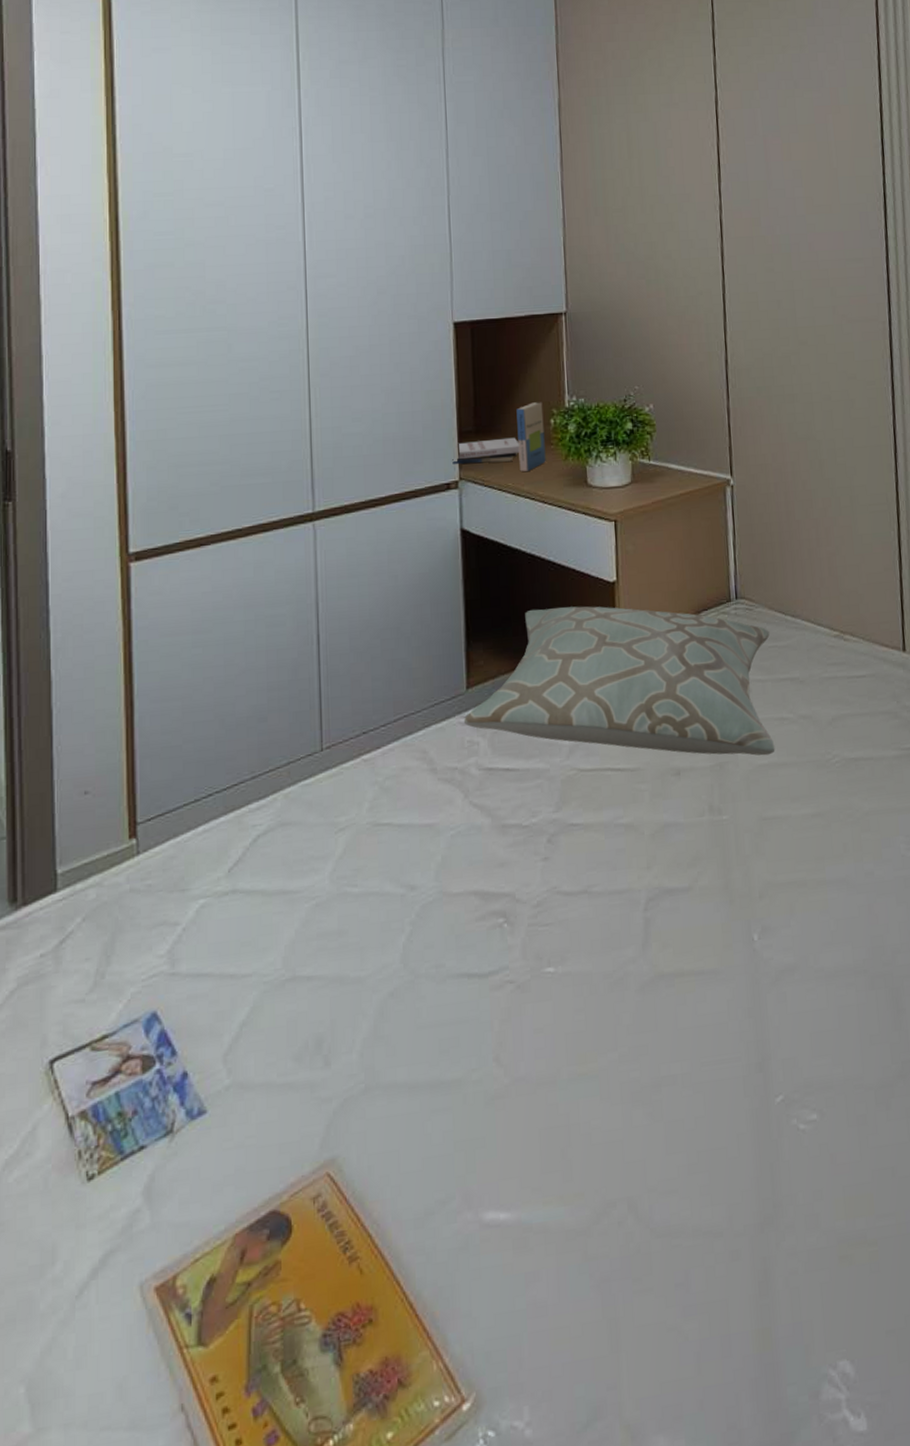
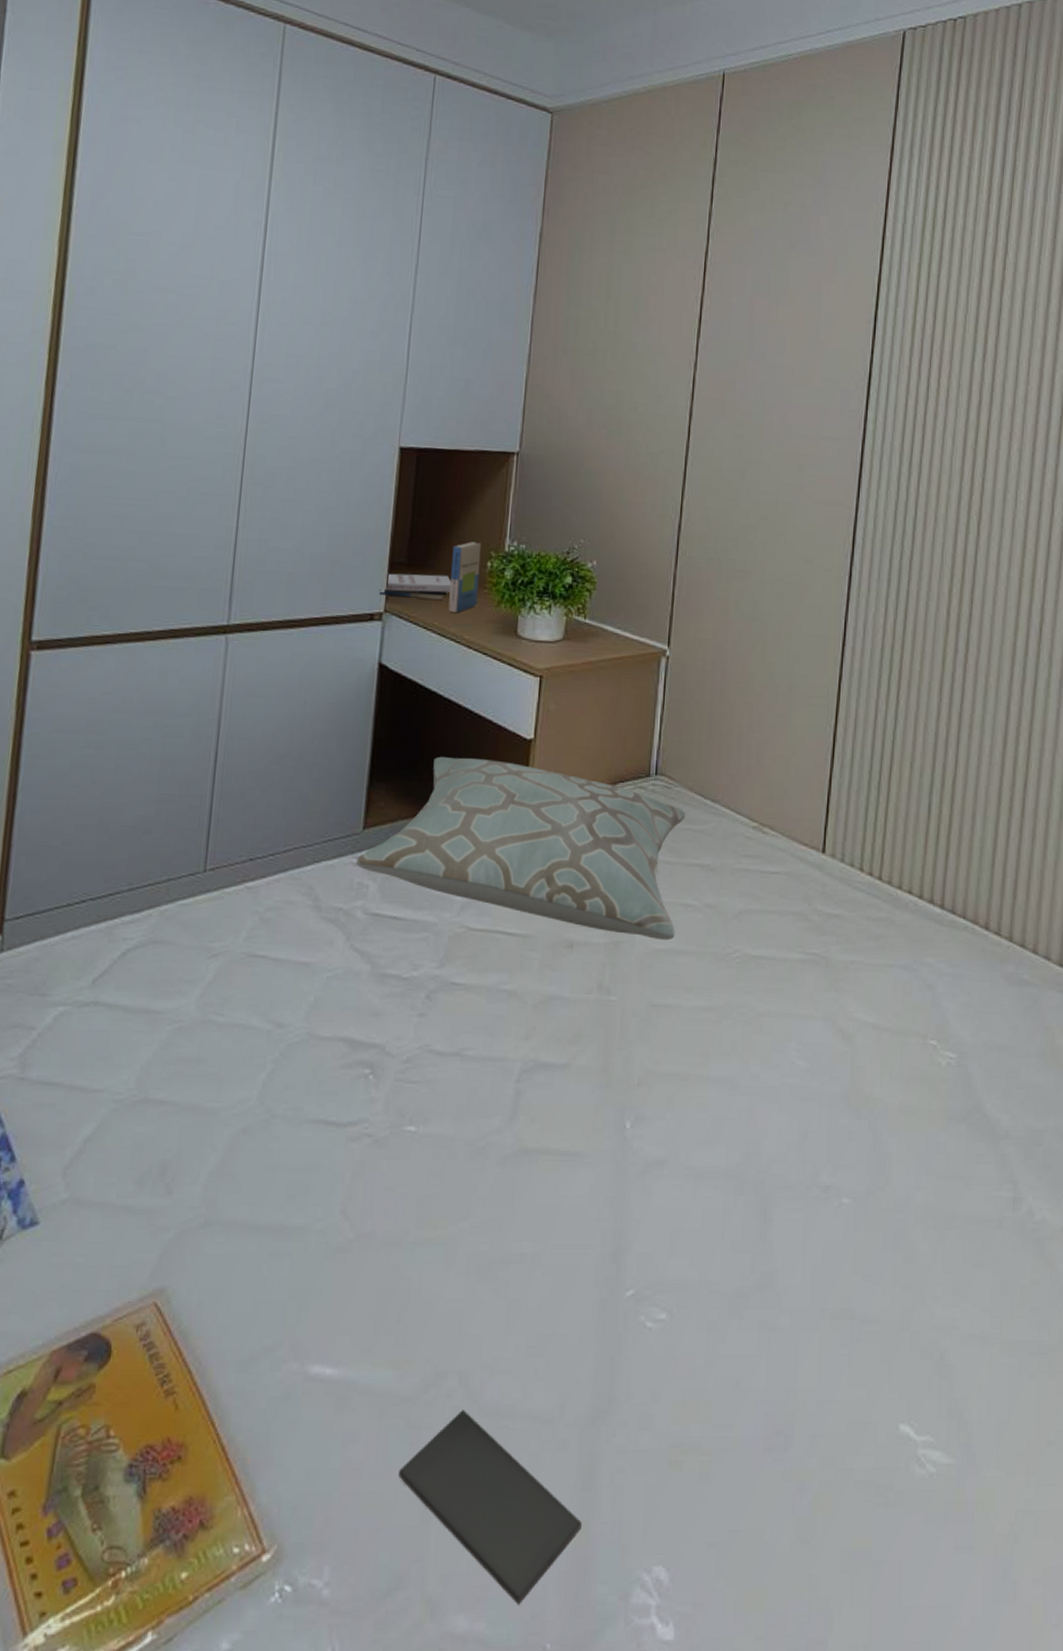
smartphone: none [583,1235,765,1418] -> present [398,1410,582,1605]

